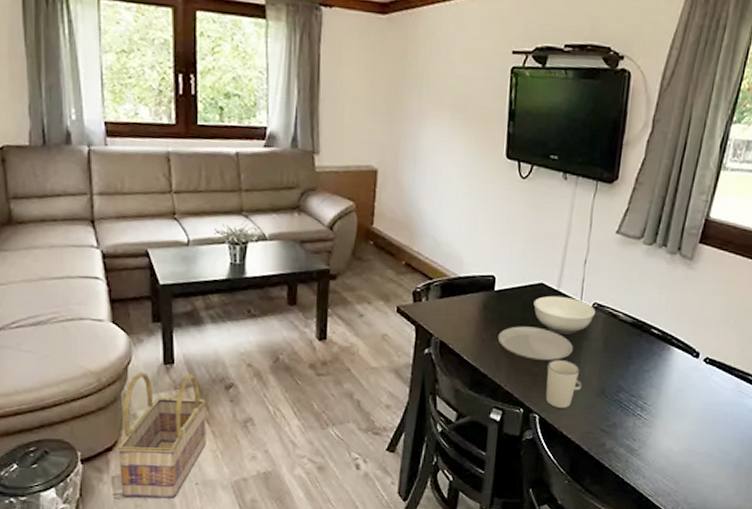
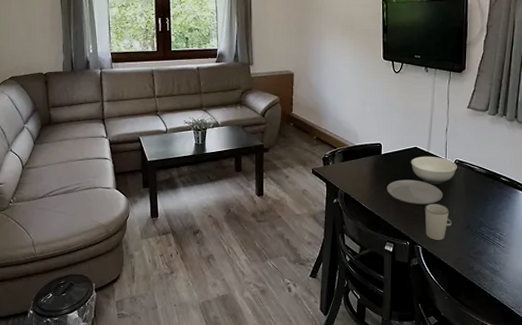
basket: present [117,372,207,499] -> none [120,223,181,317]

